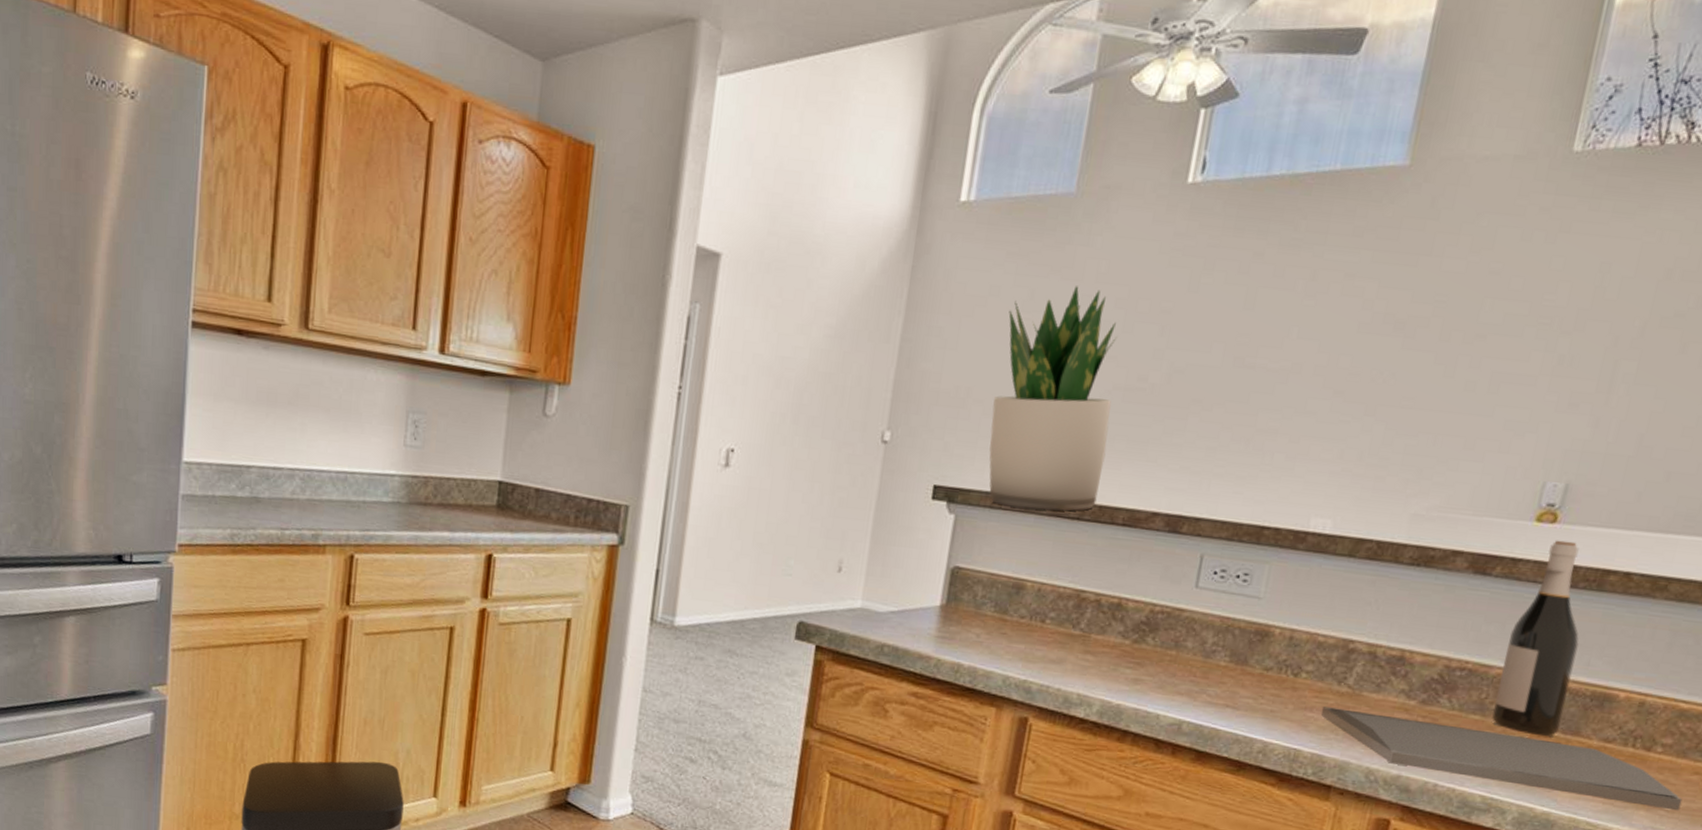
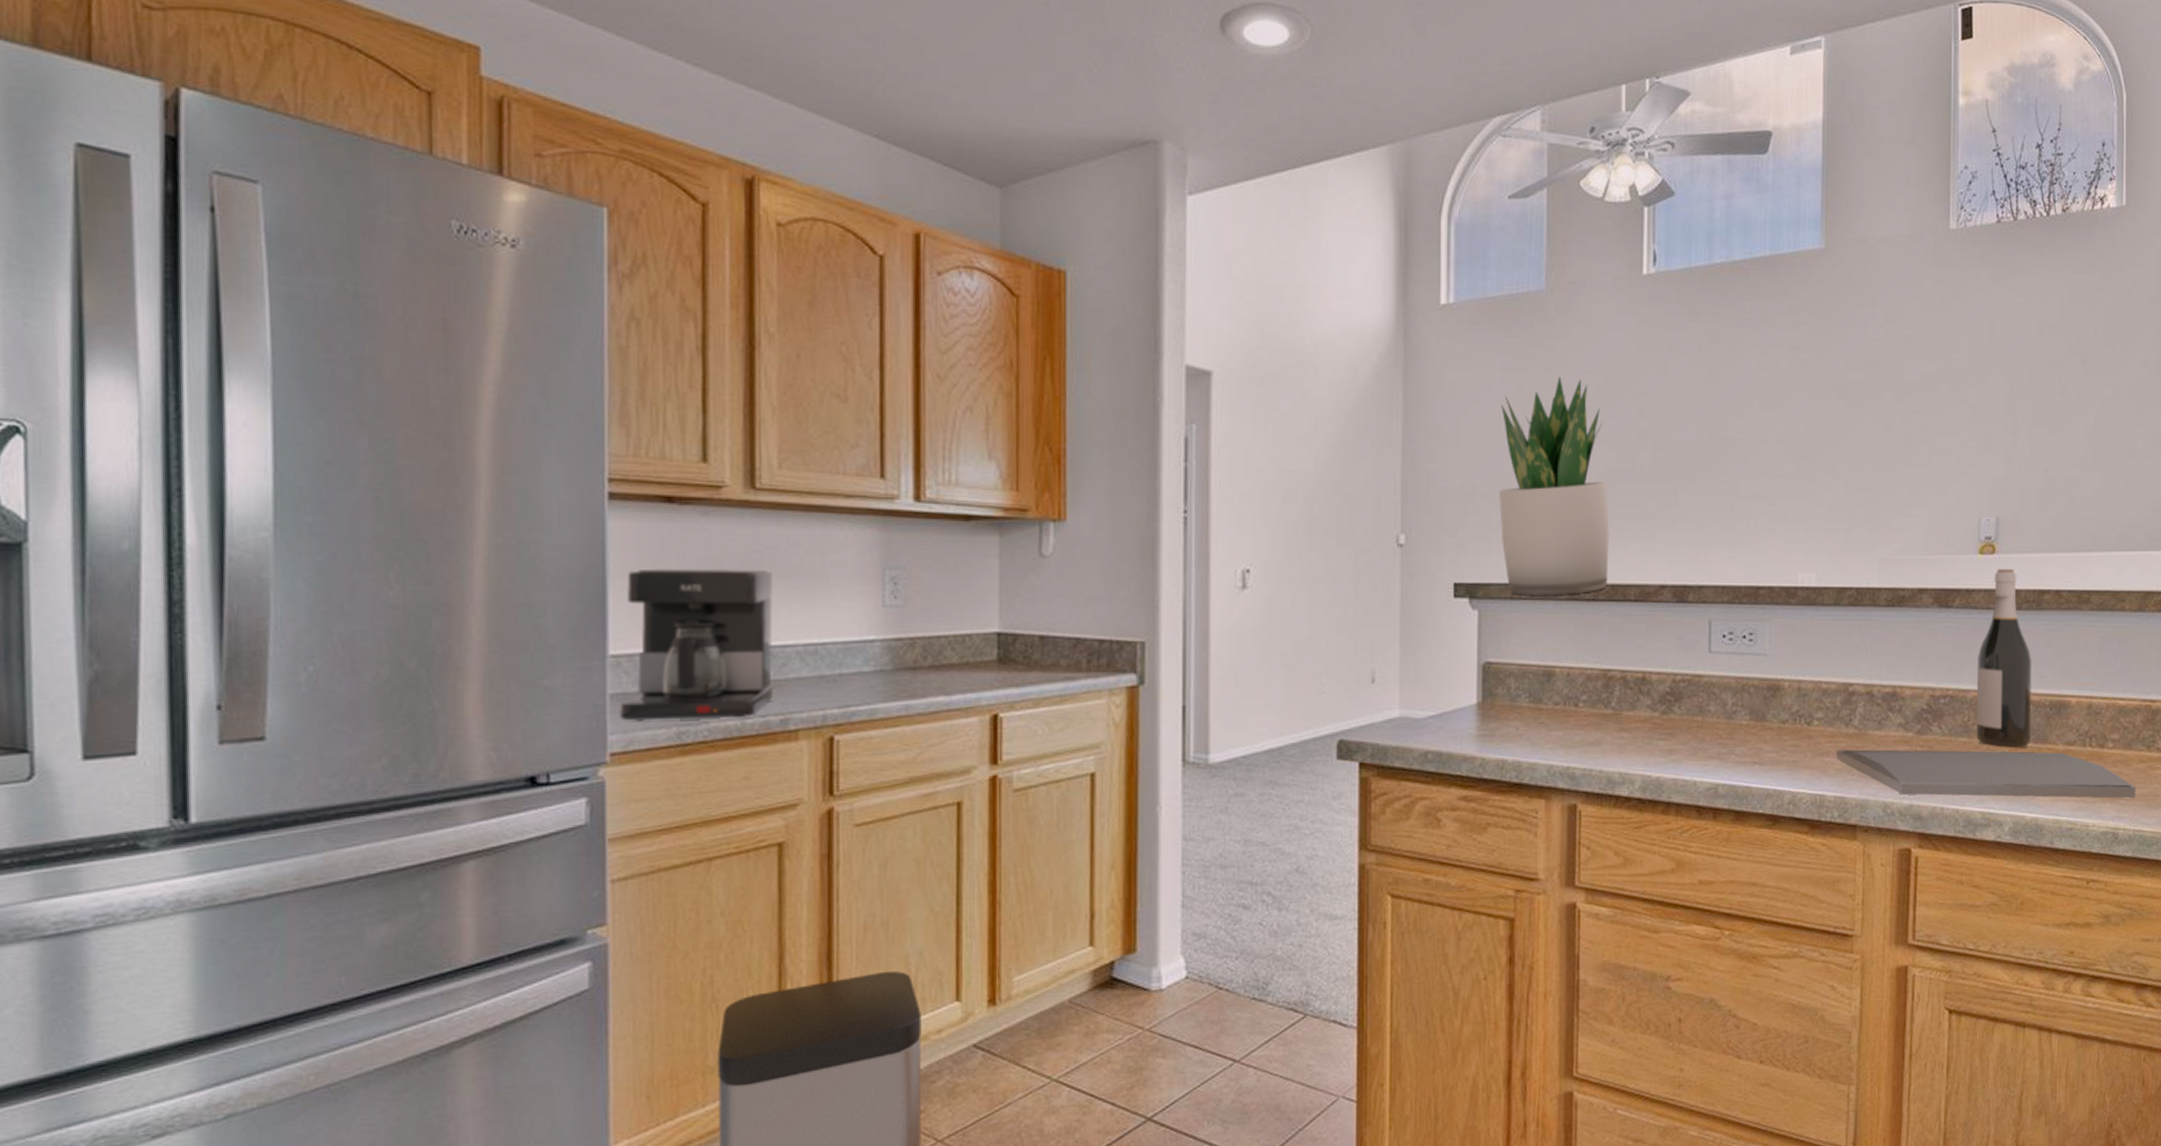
coffee maker: none [187,390,316,529] -> present [618,568,773,721]

